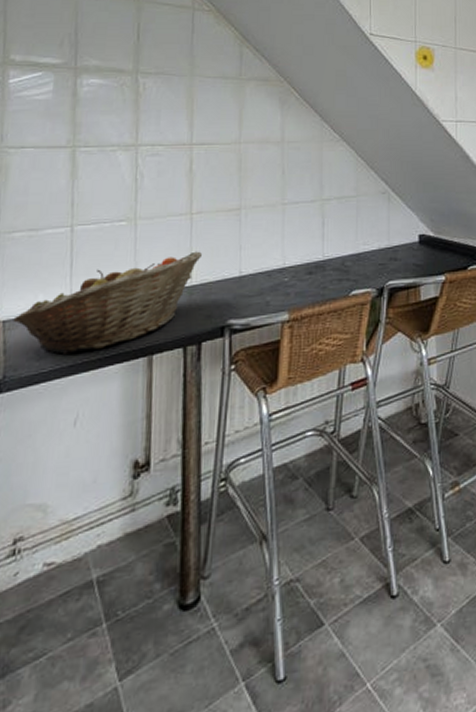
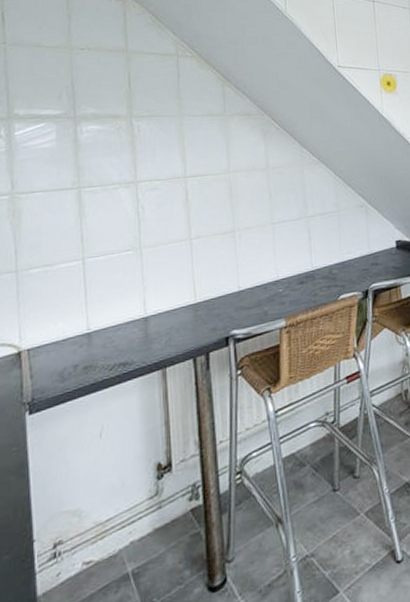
fruit basket: present [13,251,203,354] -> none [36,272,204,374]

